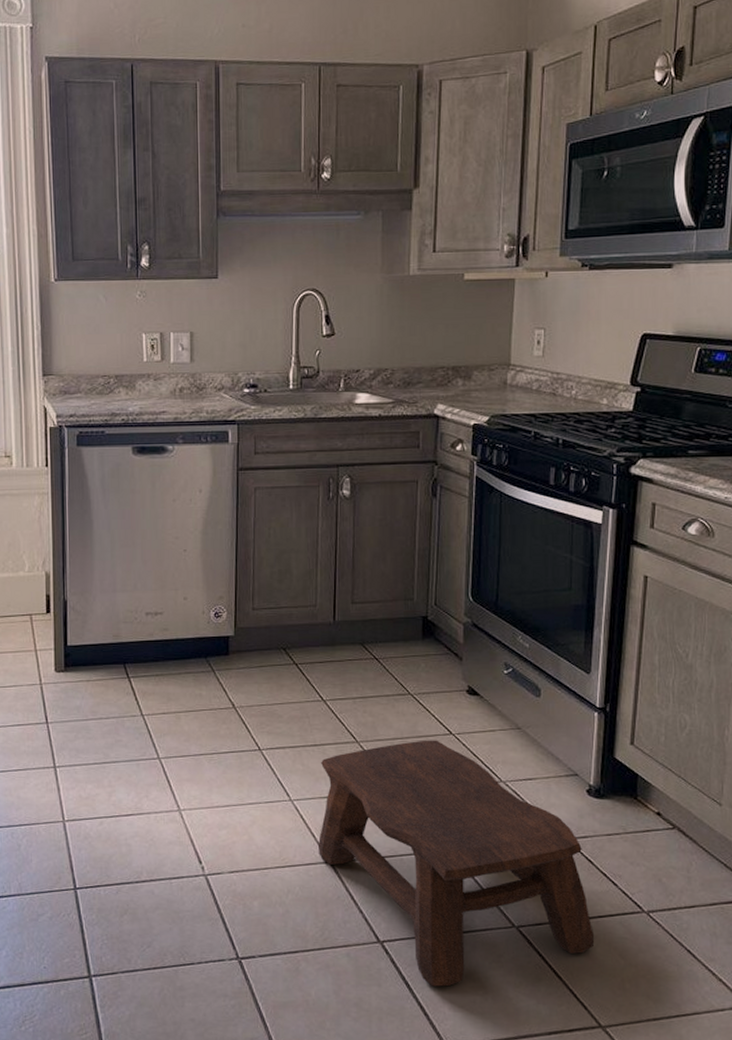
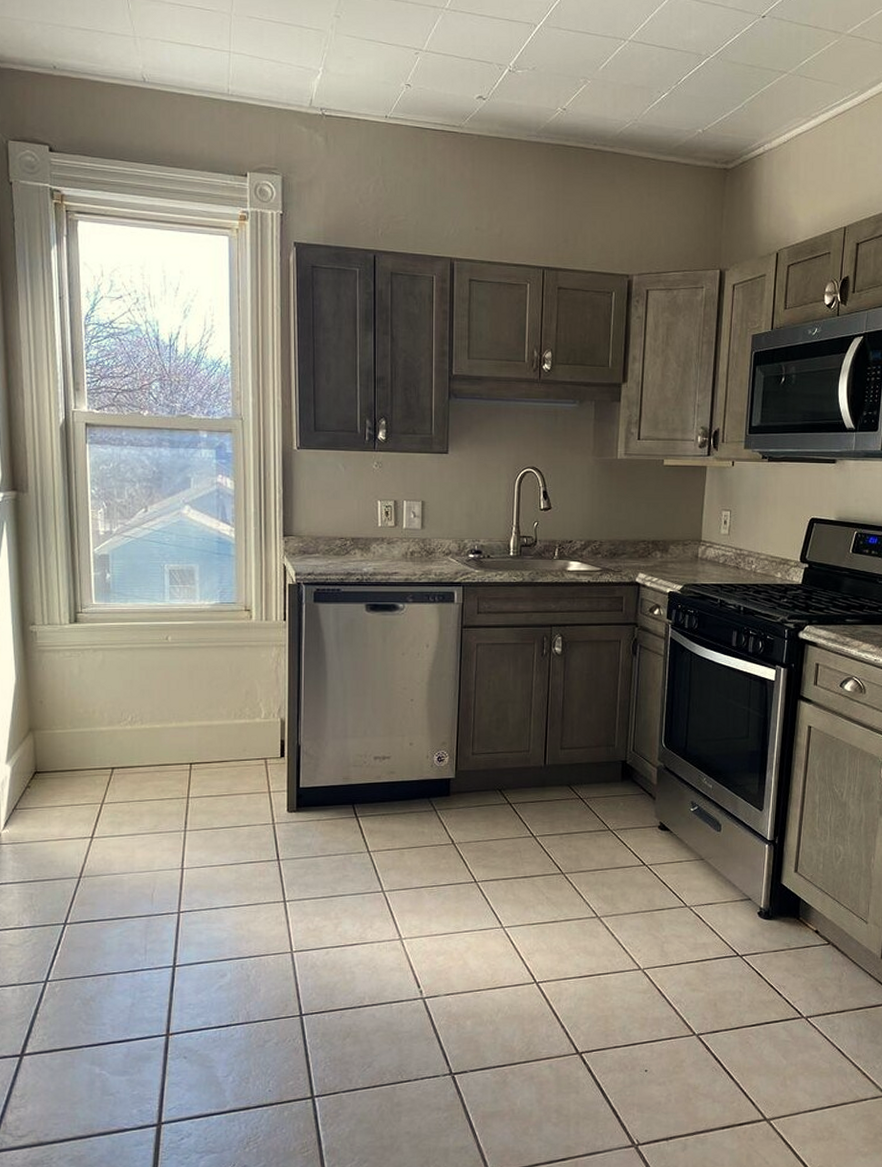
stool: present [318,740,595,987] -> none [526,870,762,1091]

